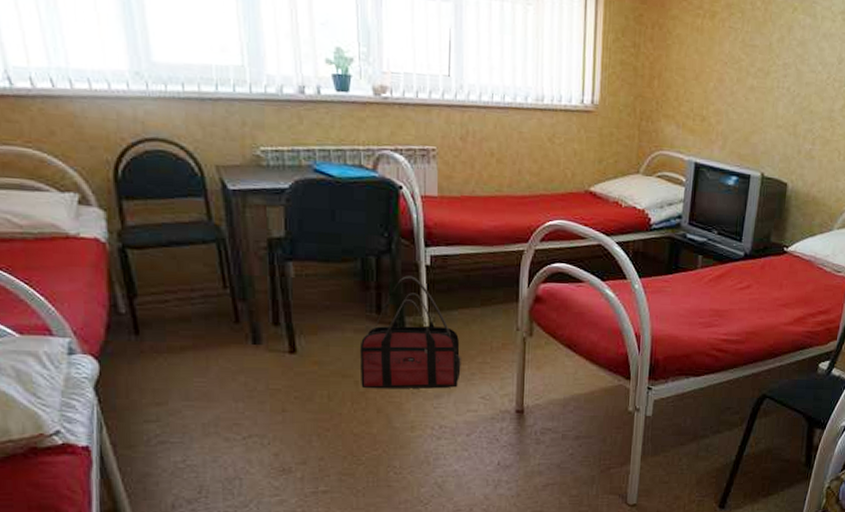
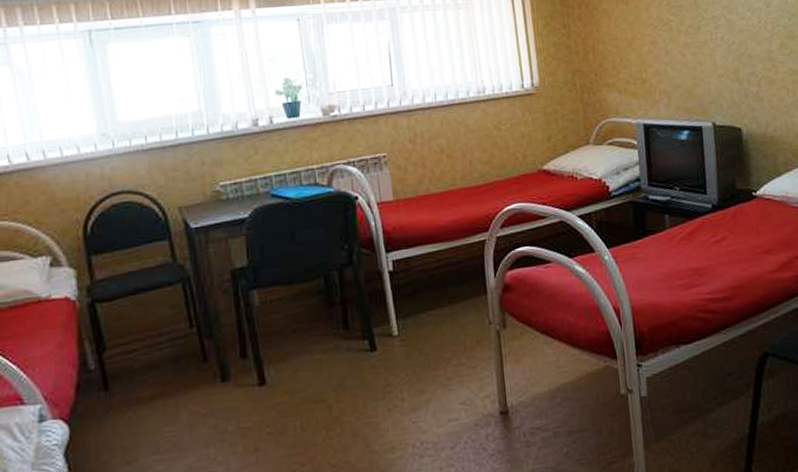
duffel bag: present [359,276,463,389] -> none [329,284,437,412]

